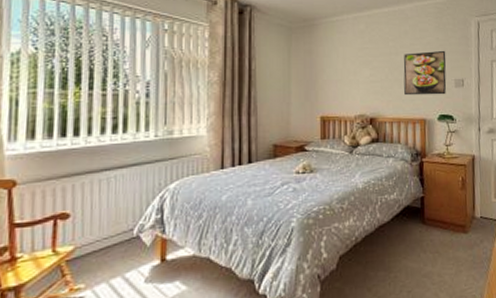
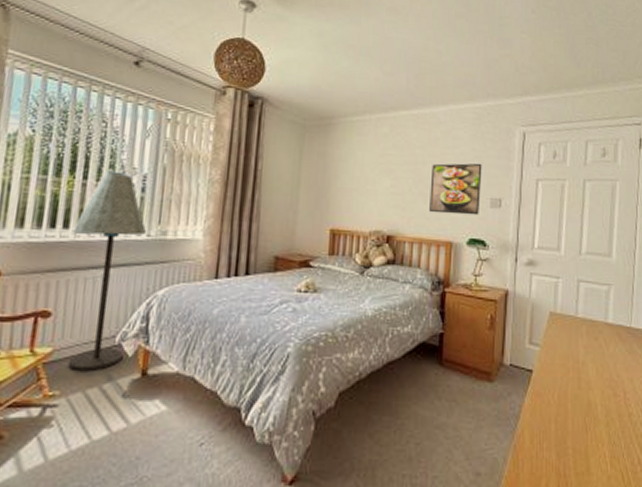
floor lamp: none [84,80,154,264] -> present [67,171,147,371]

